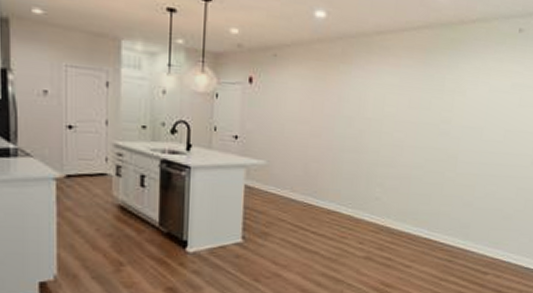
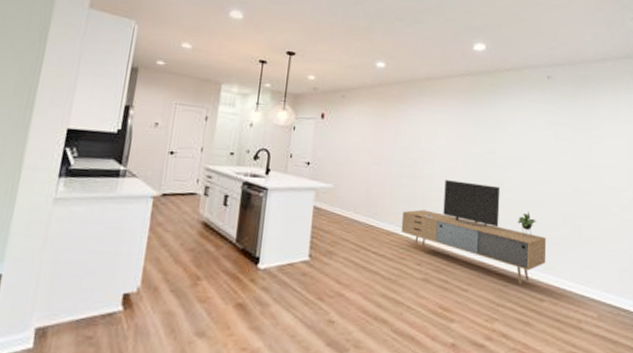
media console: none [342,153,497,259] -> present [401,180,546,285]

